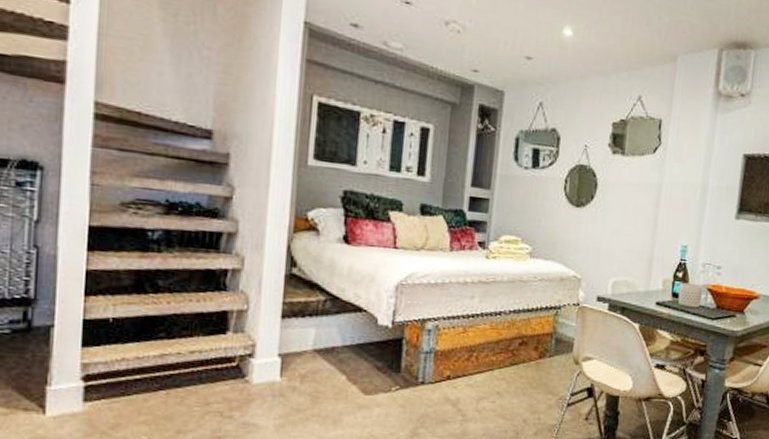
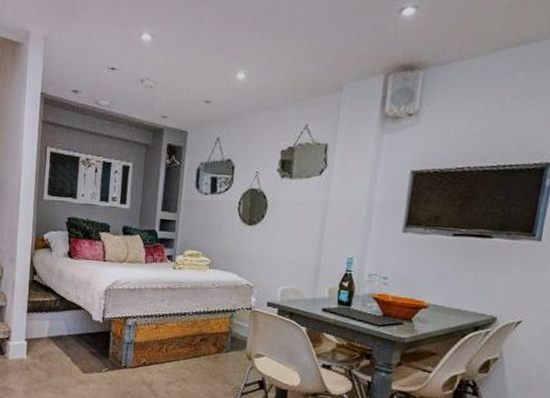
mug: present [677,282,709,310] -> none [343,291,375,317]

